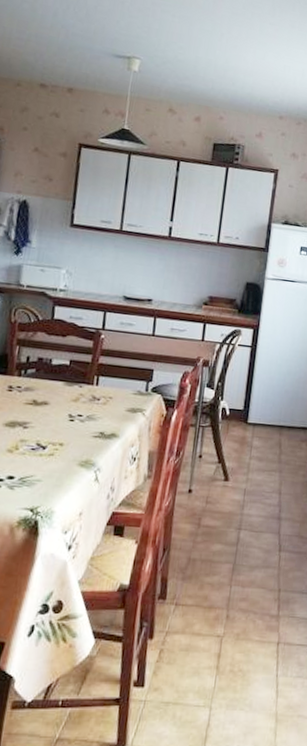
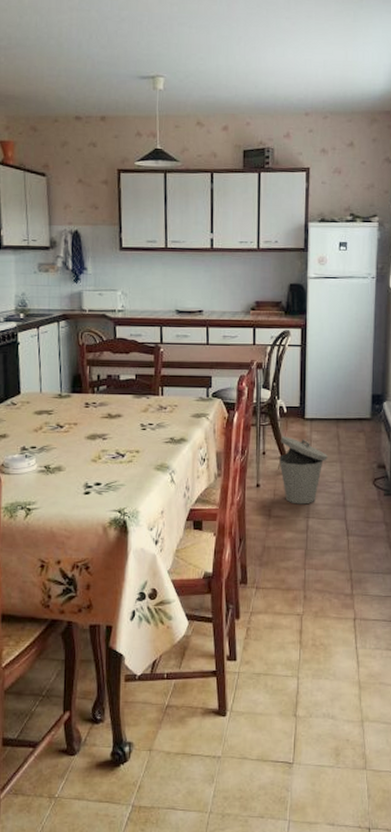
trash can: none [215,439,268,515] -> present [279,436,329,505]

